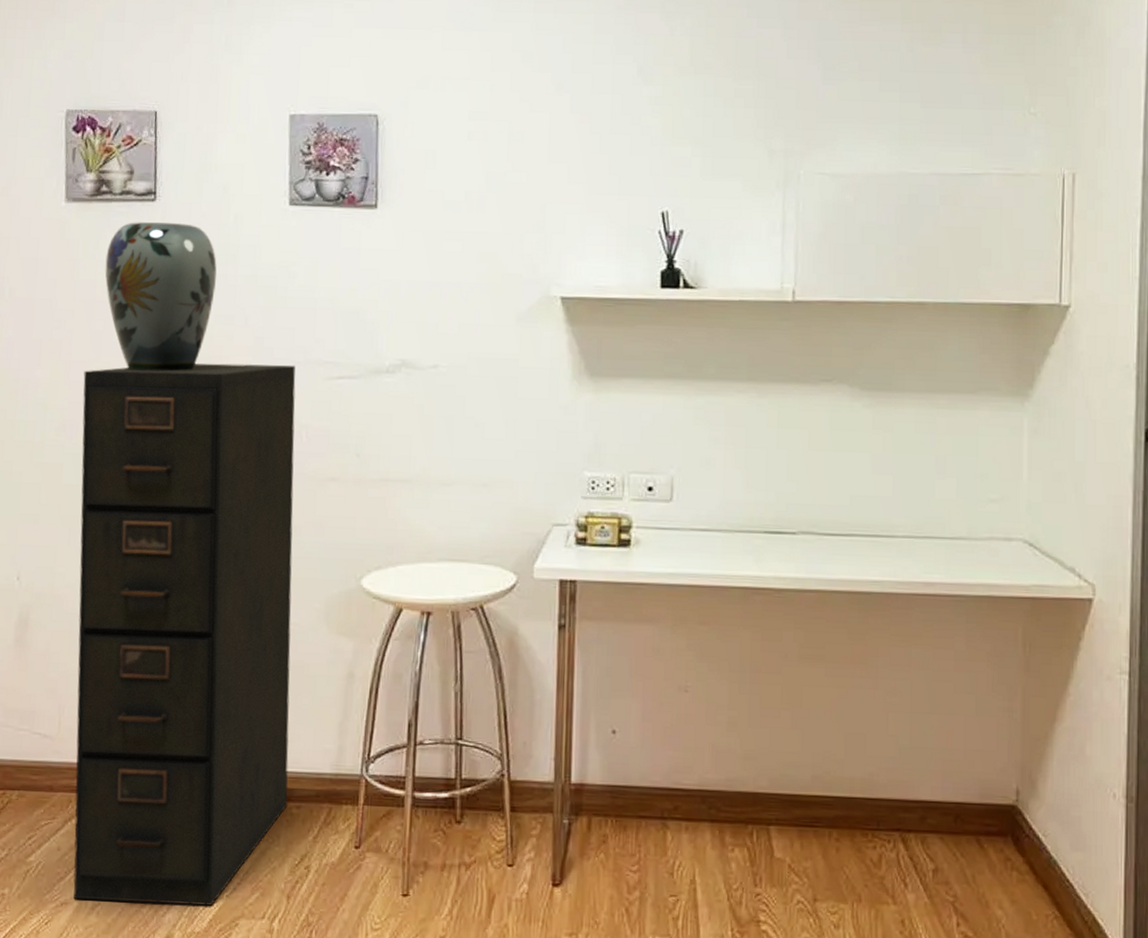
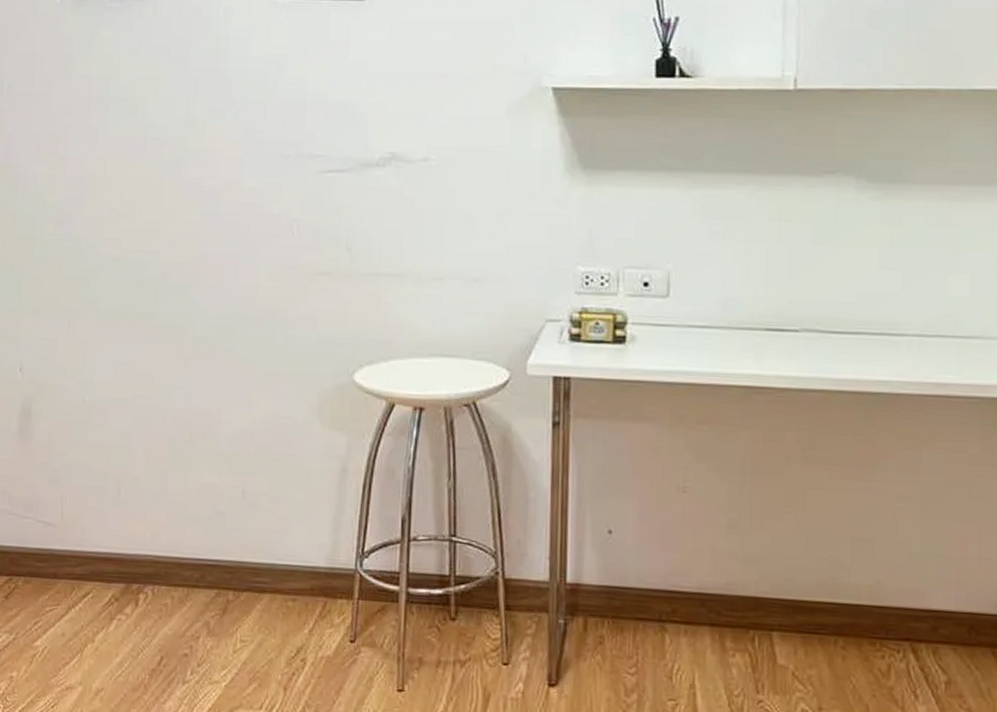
filing cabinet: present [73,363,296,906] -> none [78,157,287,695]
vase: present [105,222,217,371] -> none [99,17,208,166]

